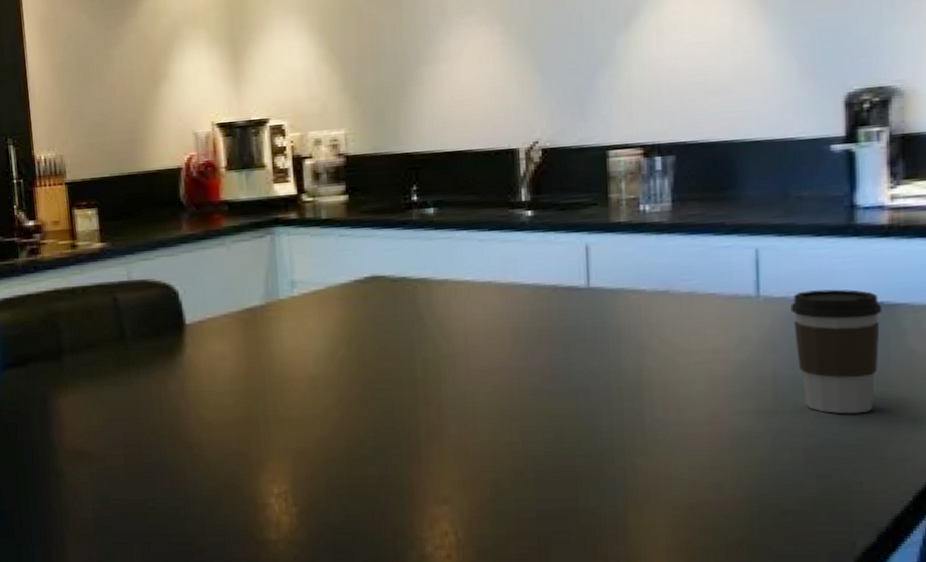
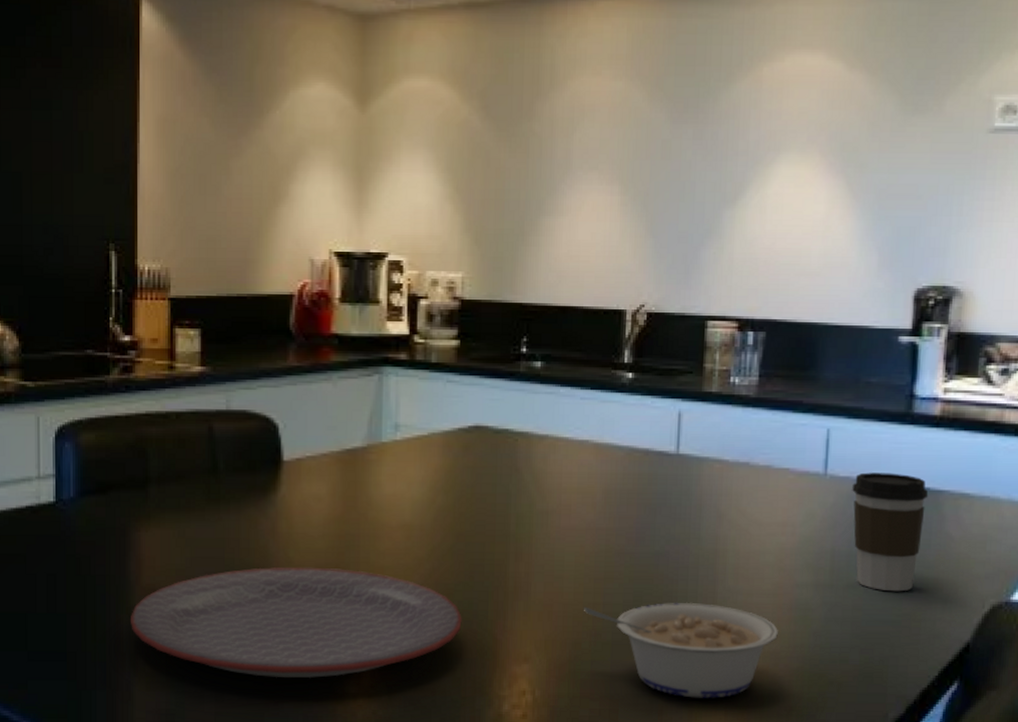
plate: none [57,422,376,528] -> present [129,567,462,679]
legume: none [502,436,720,533] -> present [584,602,779,698]

